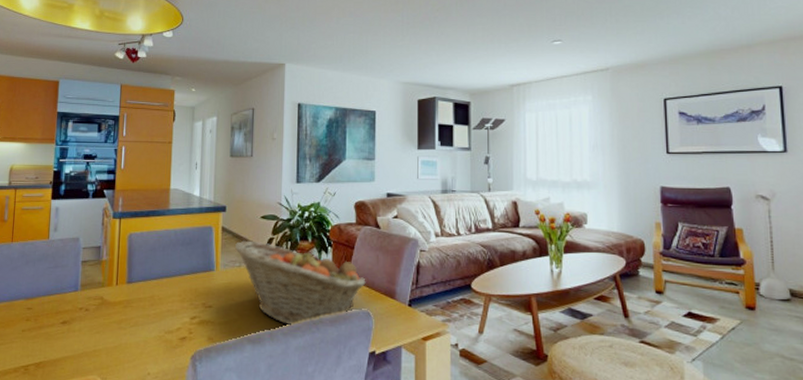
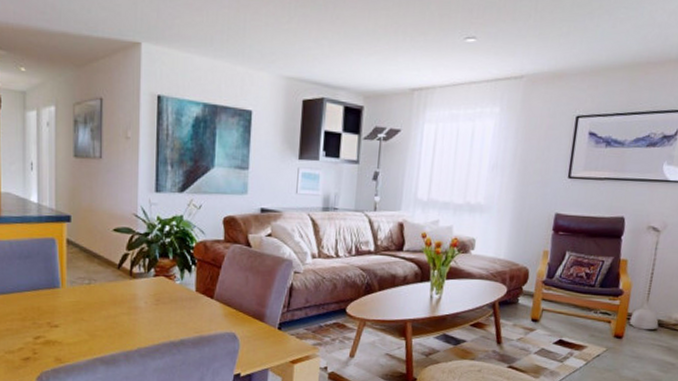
fruit basket: present [235,240,366,326] -> none [84,255,233,348]

